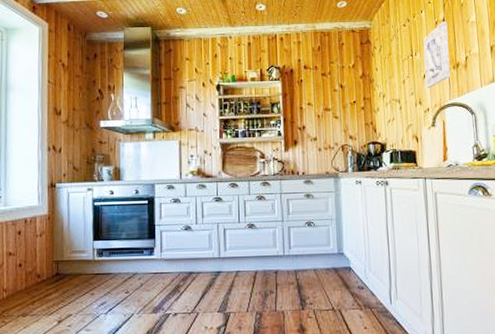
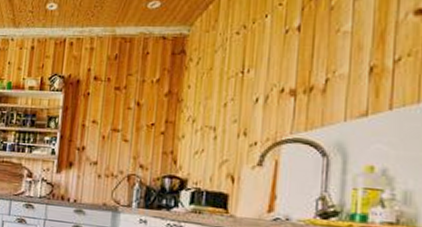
wall art: present [423,21,451,89] -> none [257,30,304,117]

